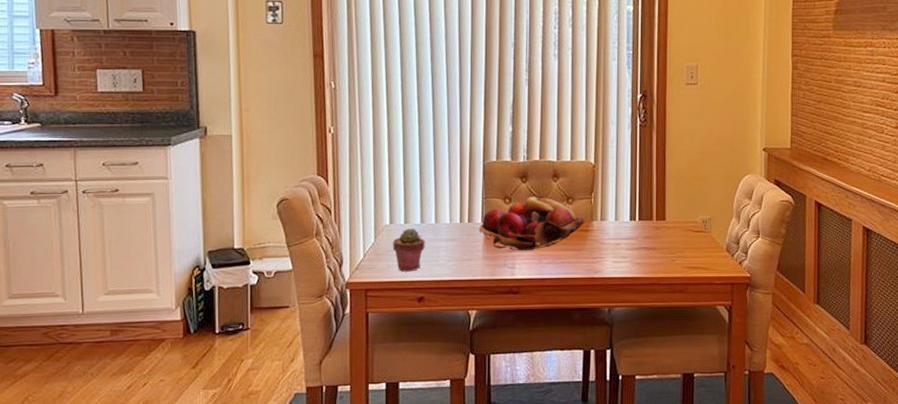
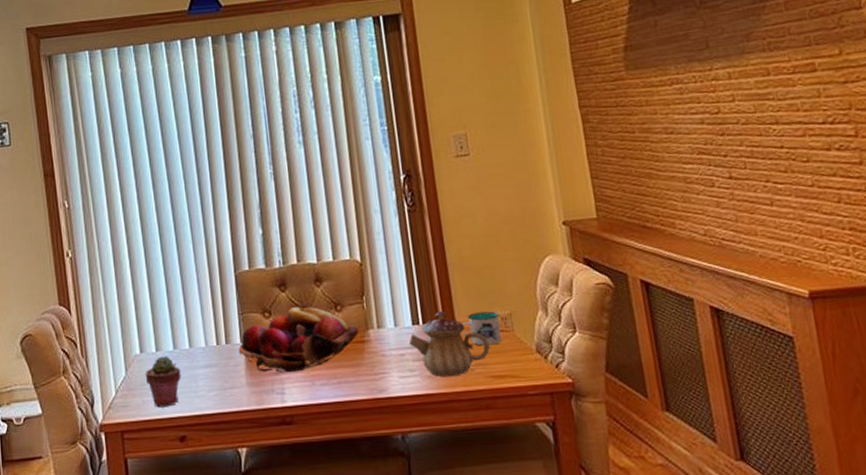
teapot: none [625,211,690,264] -> present [408,311,490,377]
mug: none [670,215,701,242] -> present [462,311,502,346]

